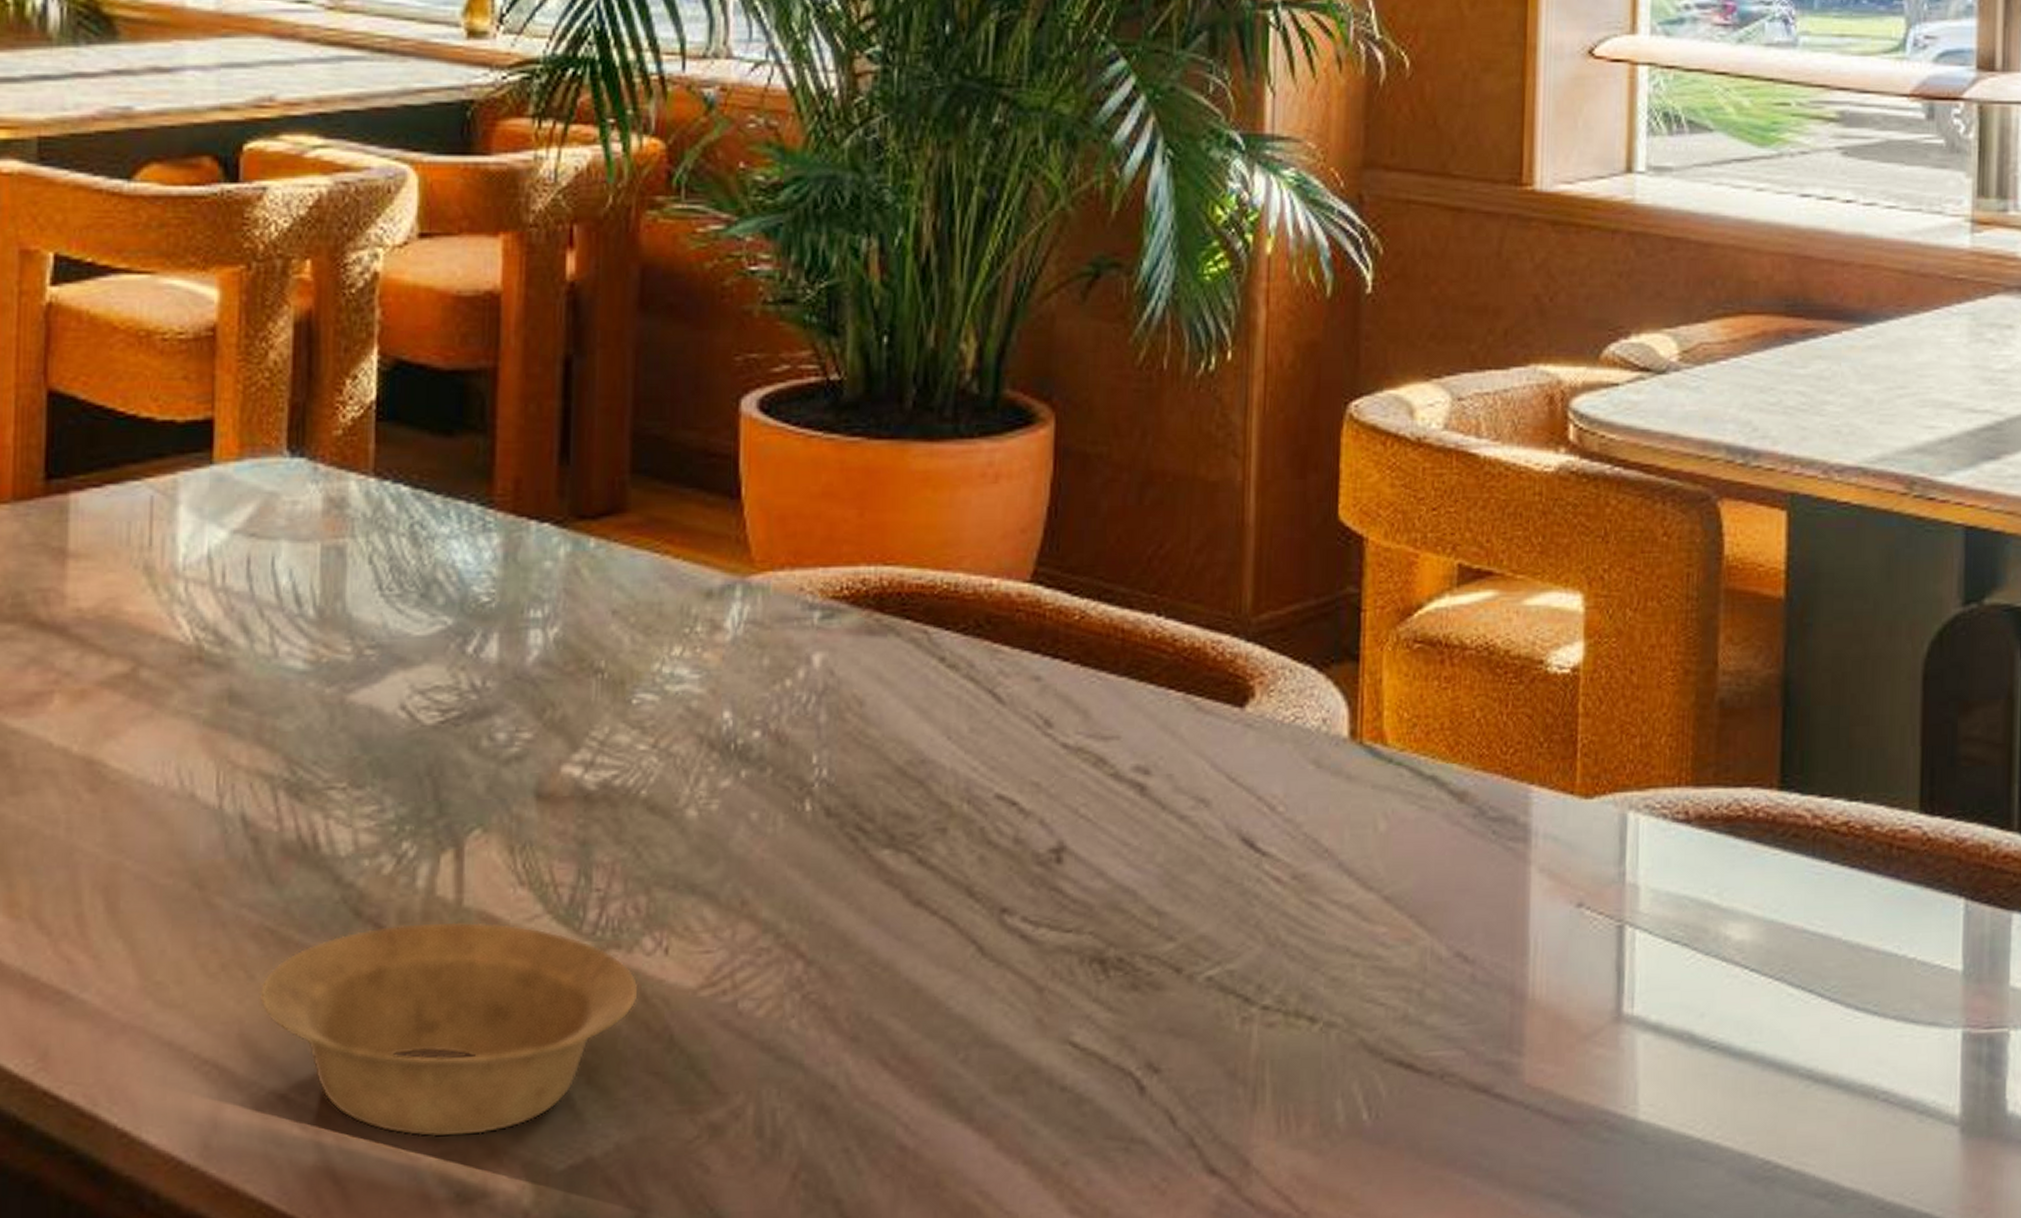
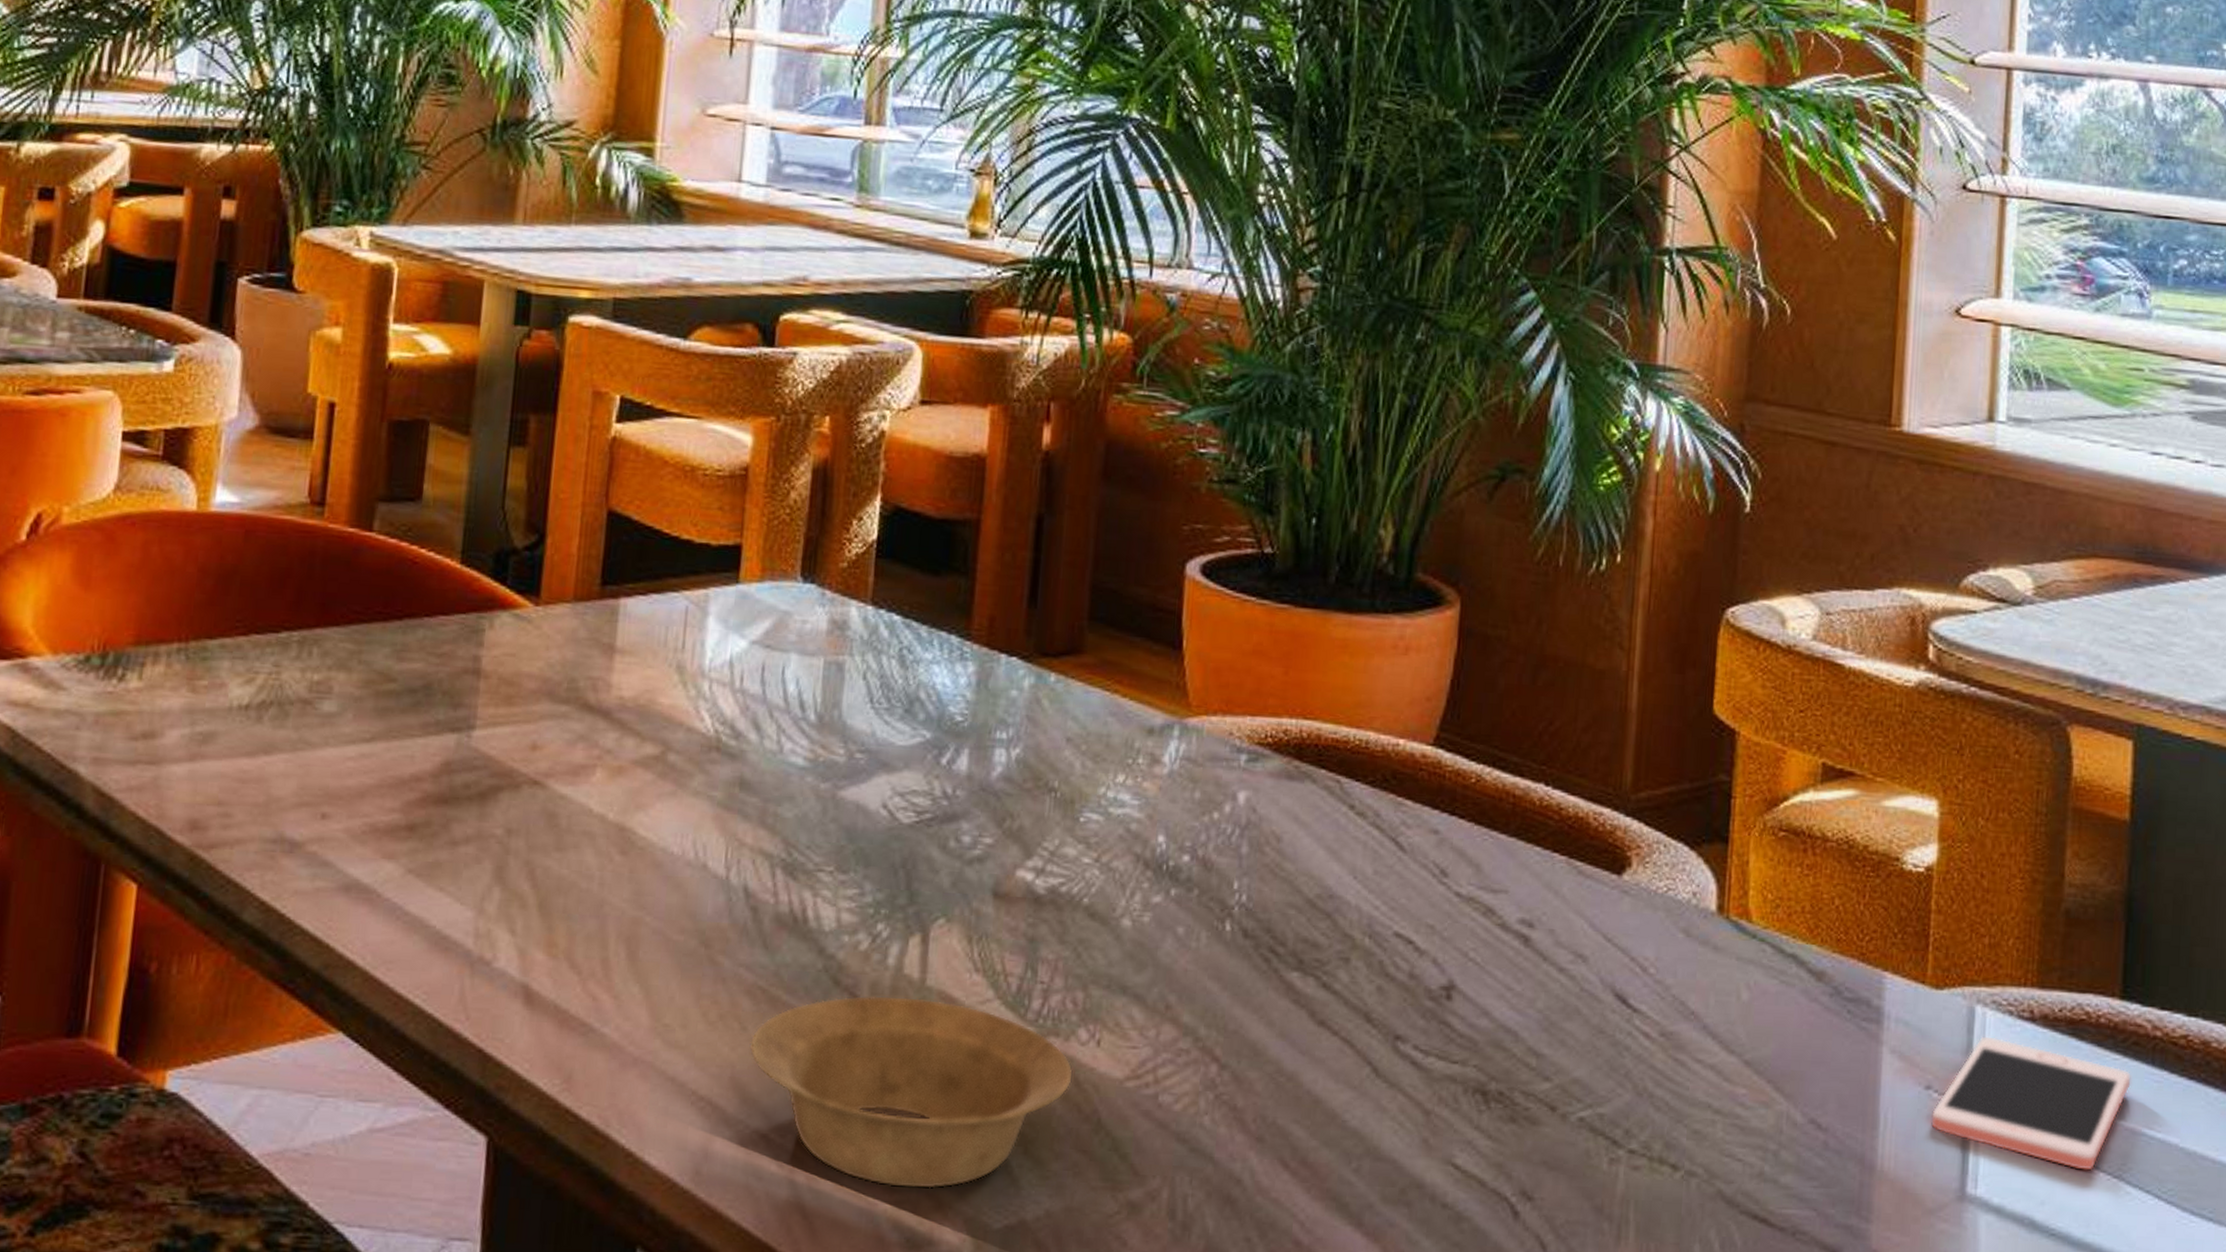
cell phone: none [1583,842,1793,977] -> present [1930,1035,2132,1172]

